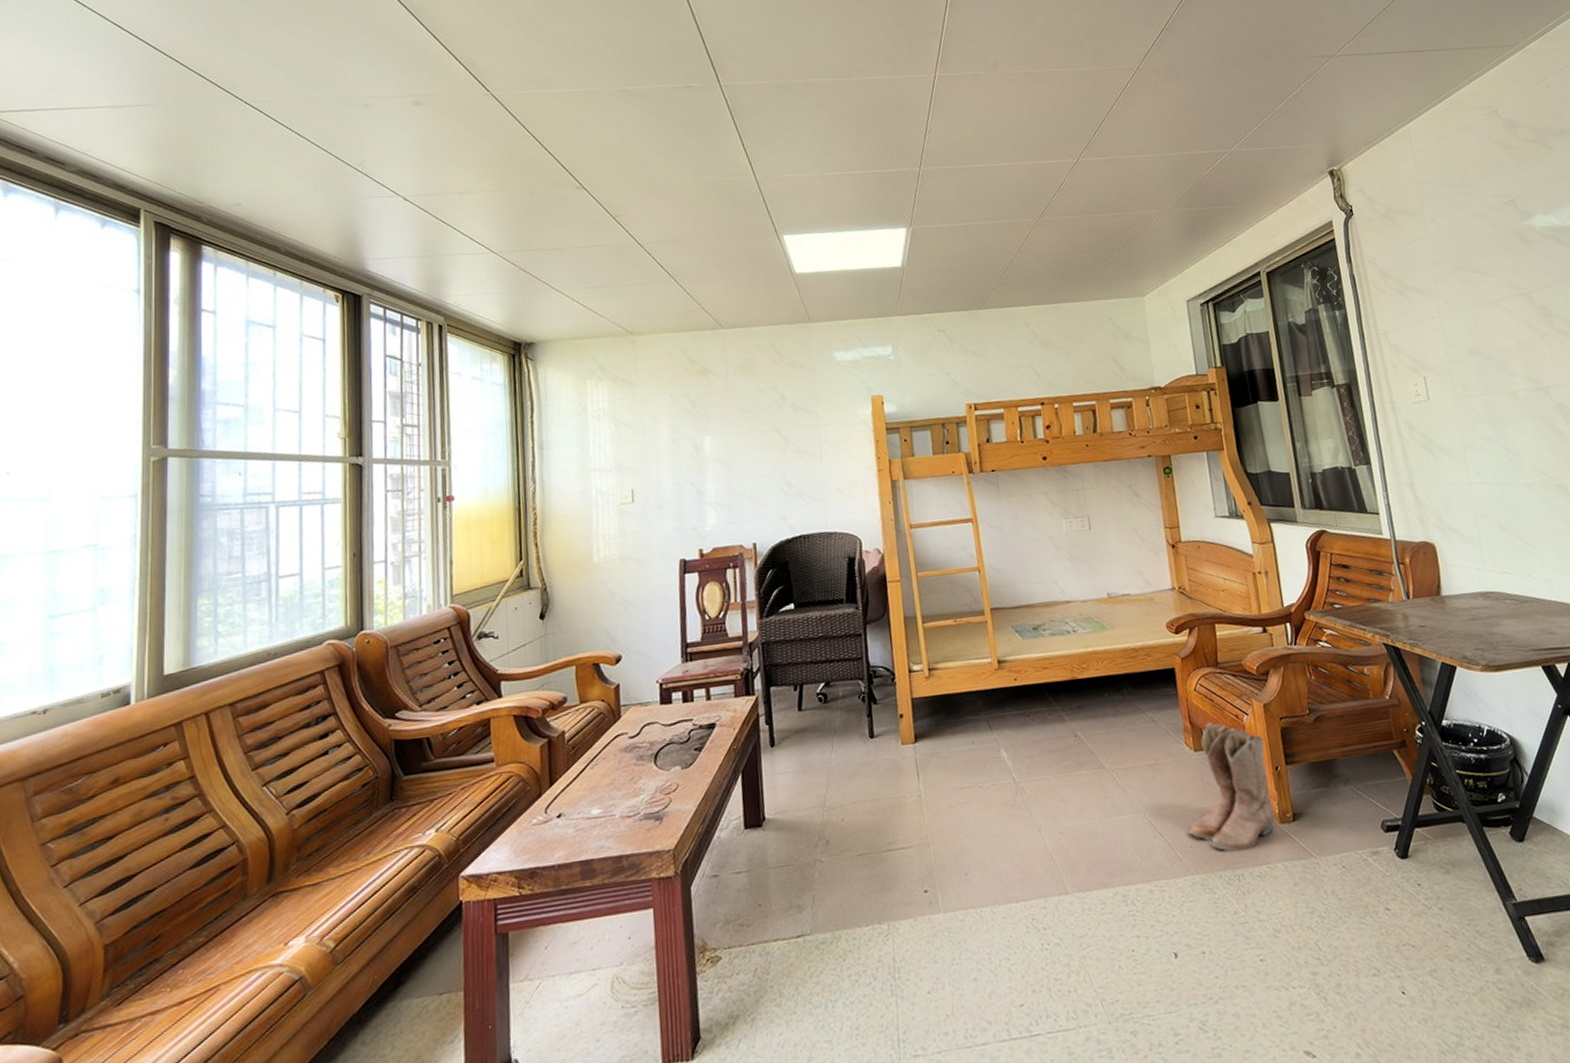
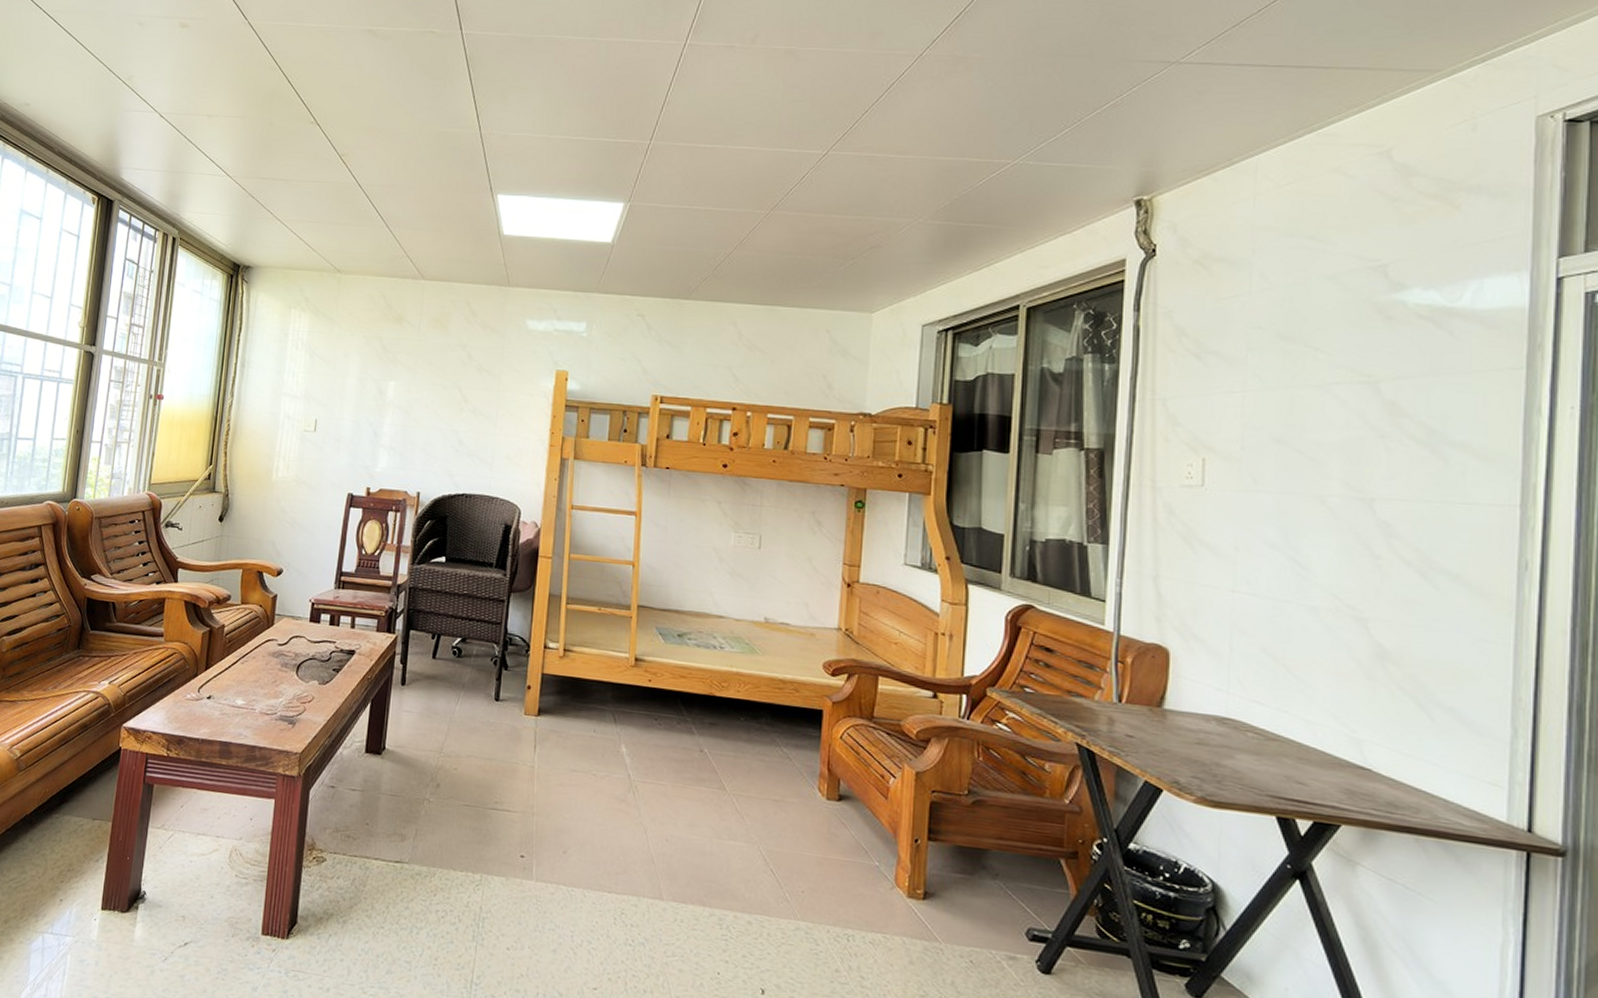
boots: present [1187,721,1276,853] -> none [801,774,908,913]

